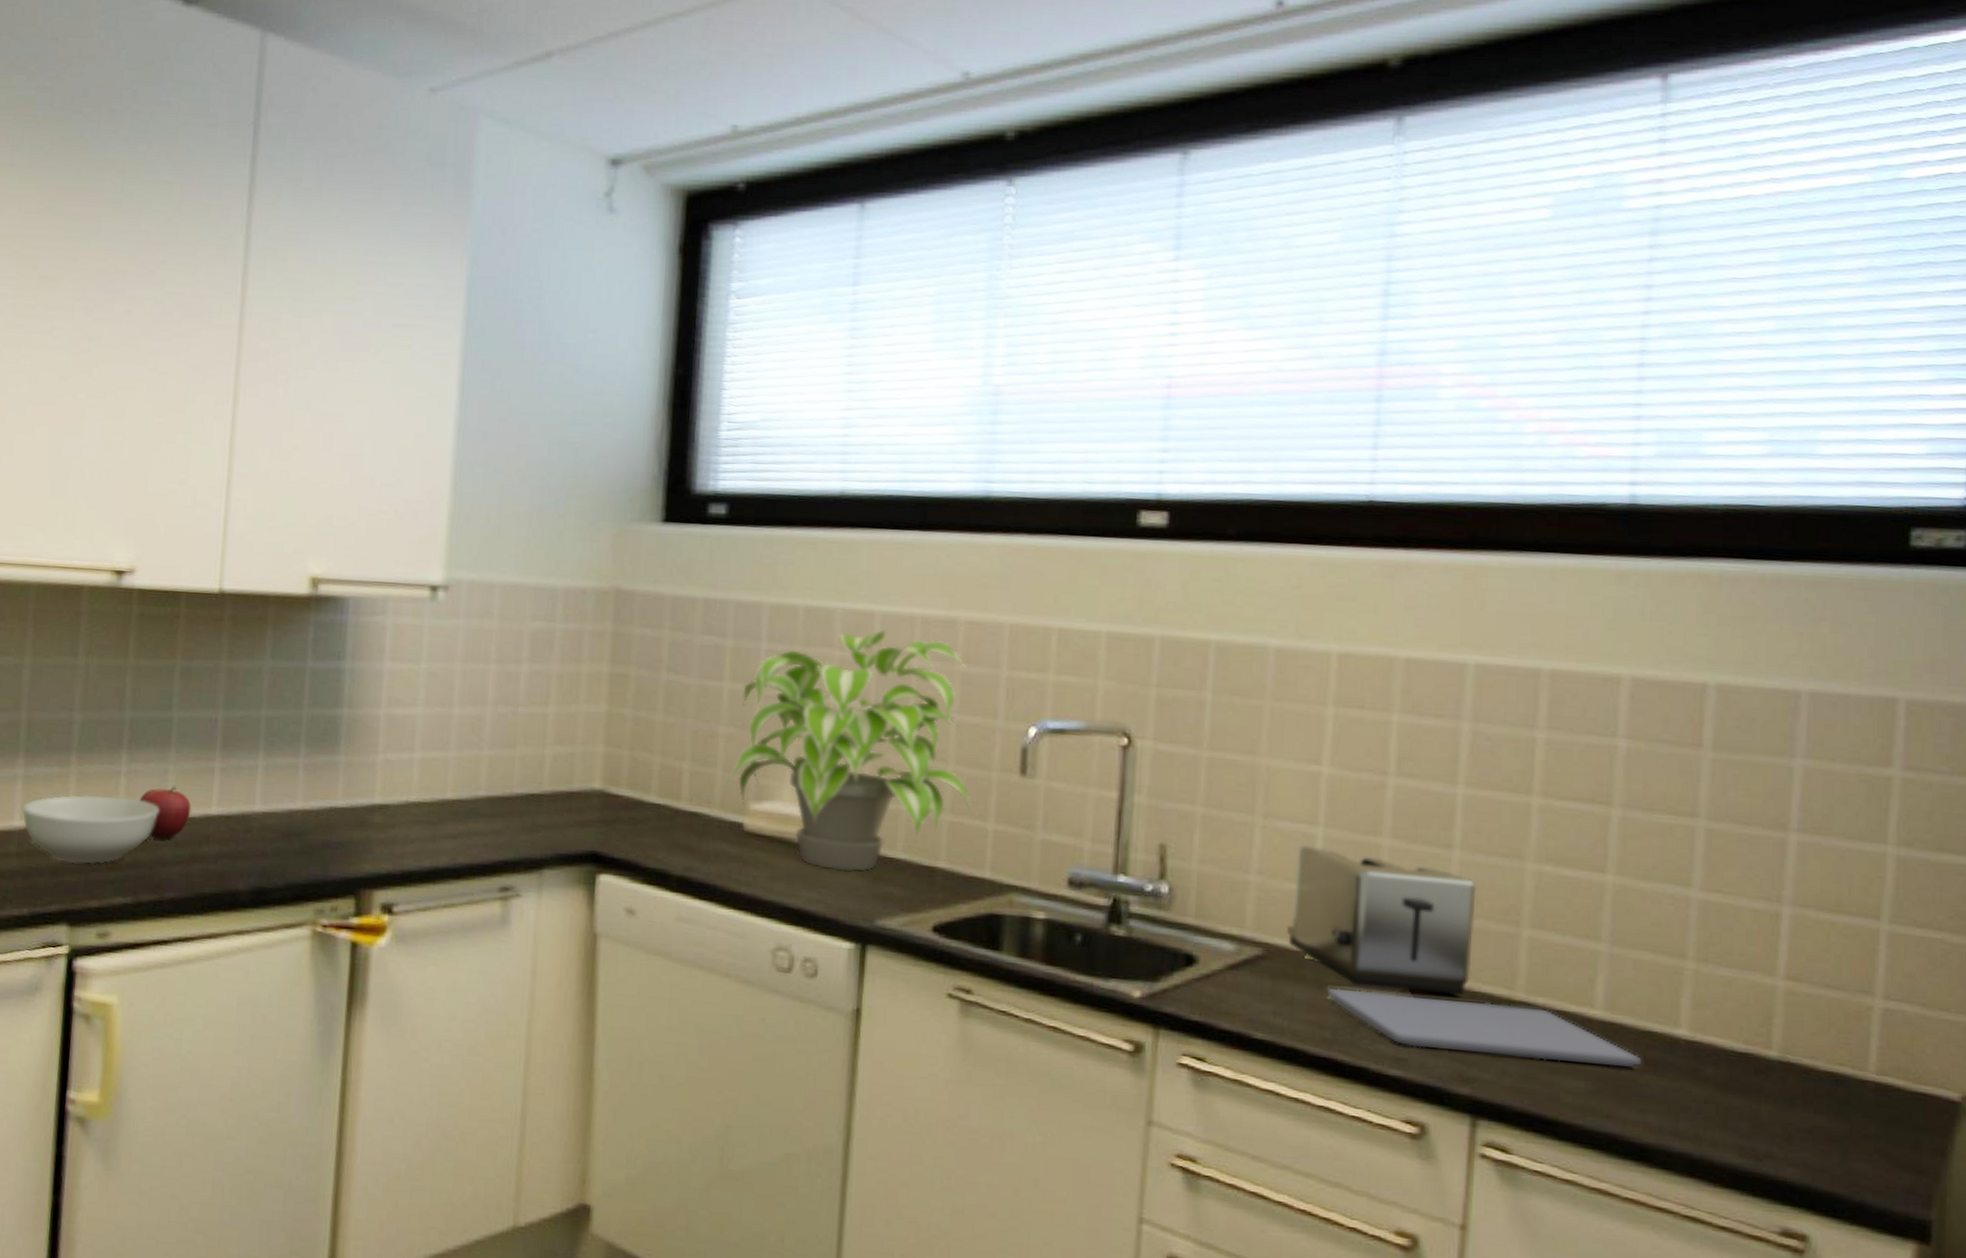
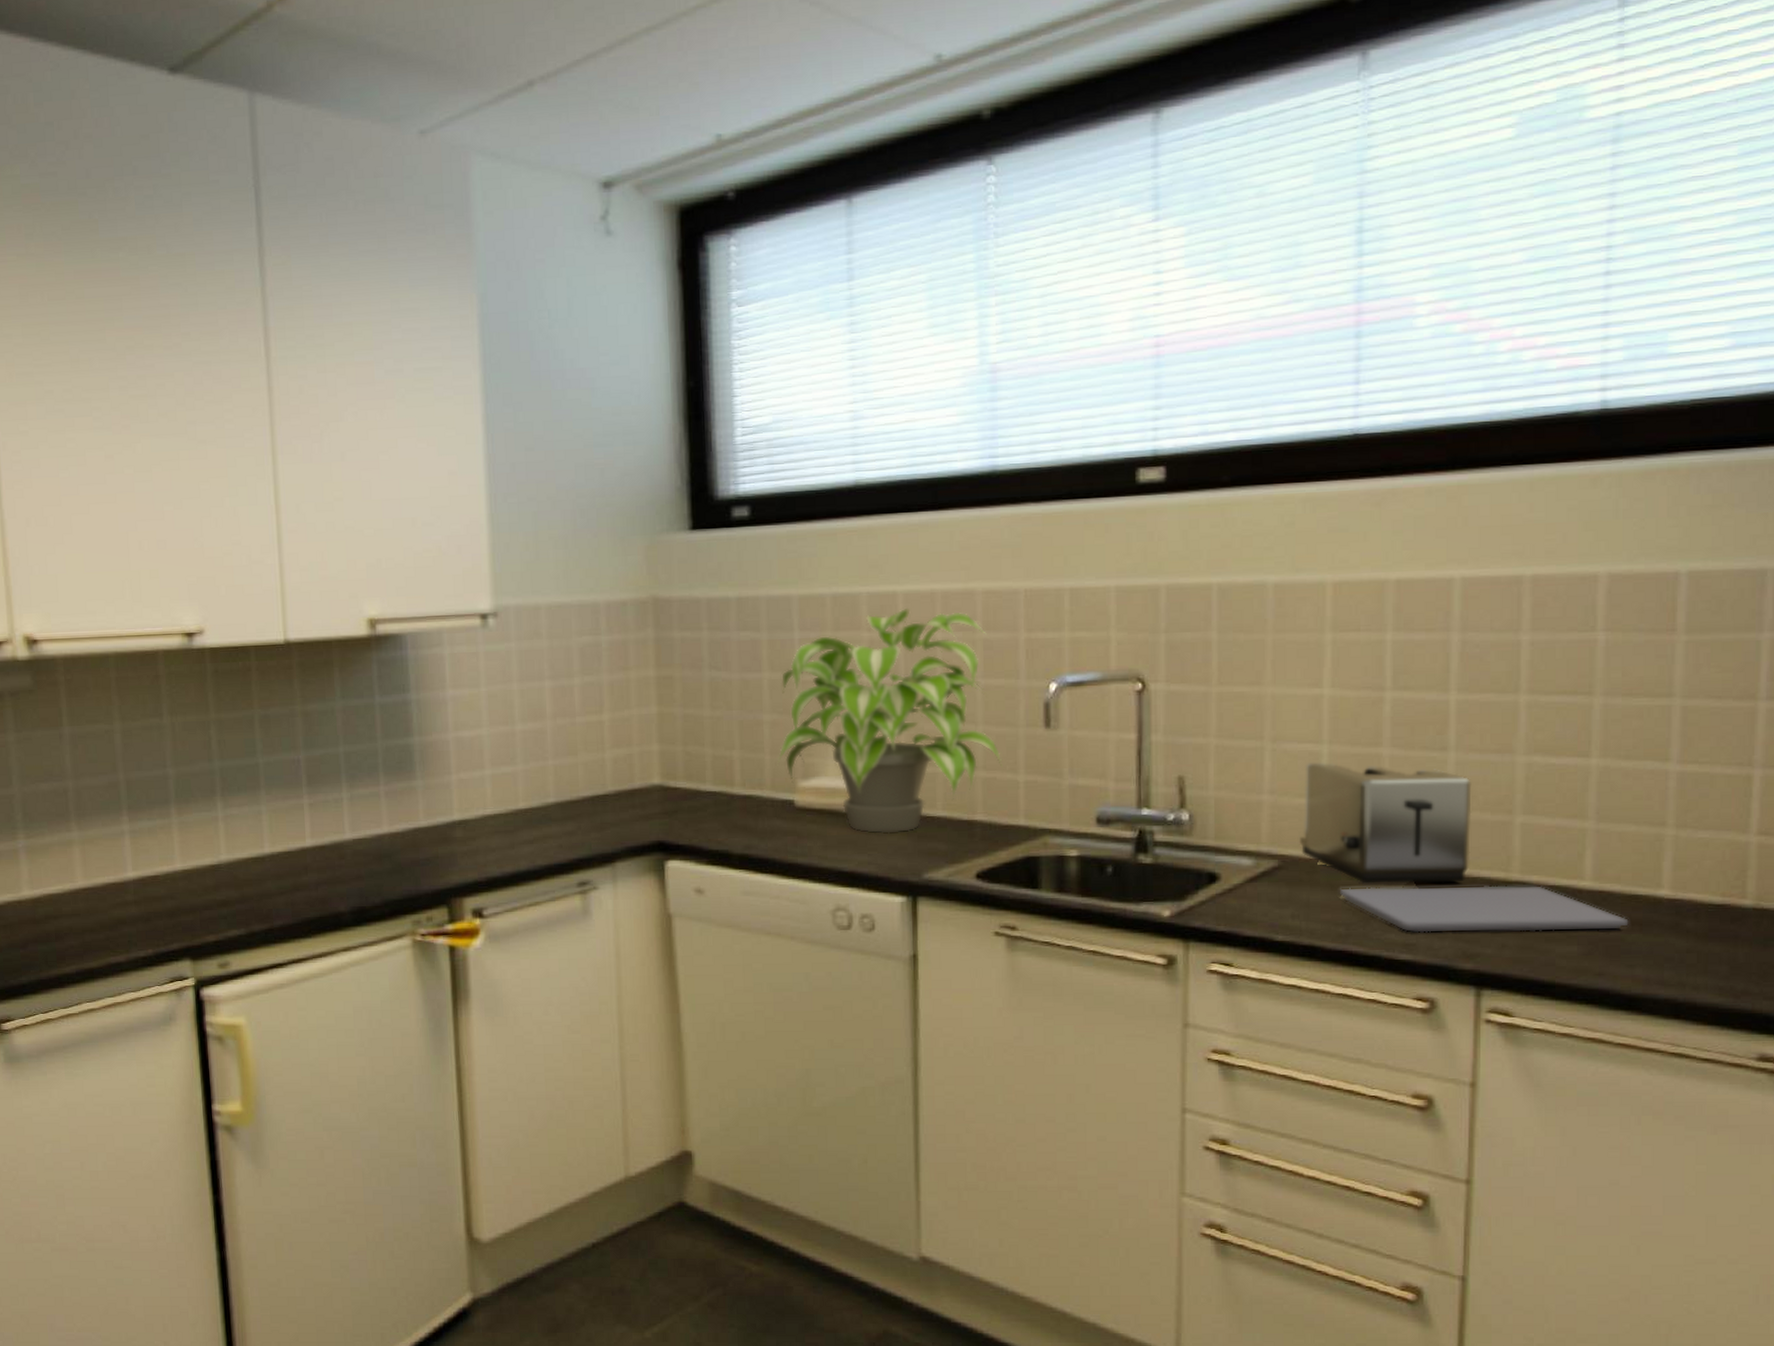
bowl: present [20,794,160,864] -> none [131,840,259,904]
fruit: present [139,786,192,840] -> none [238,825,288,875]

